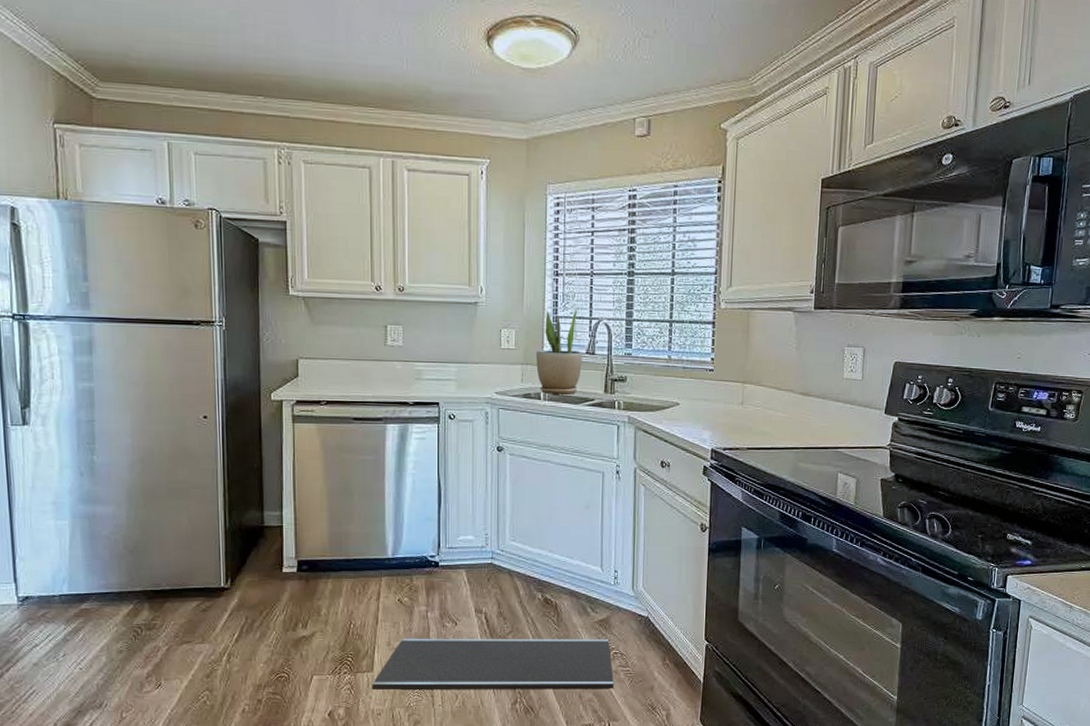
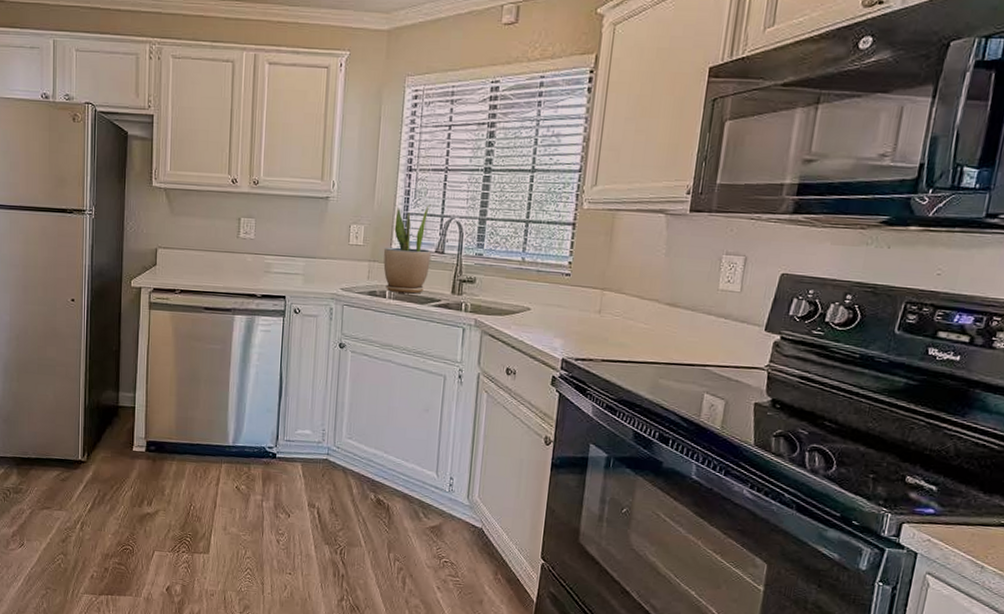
door mat: present [372,638,614,690] -> none [207,524,442,598]

